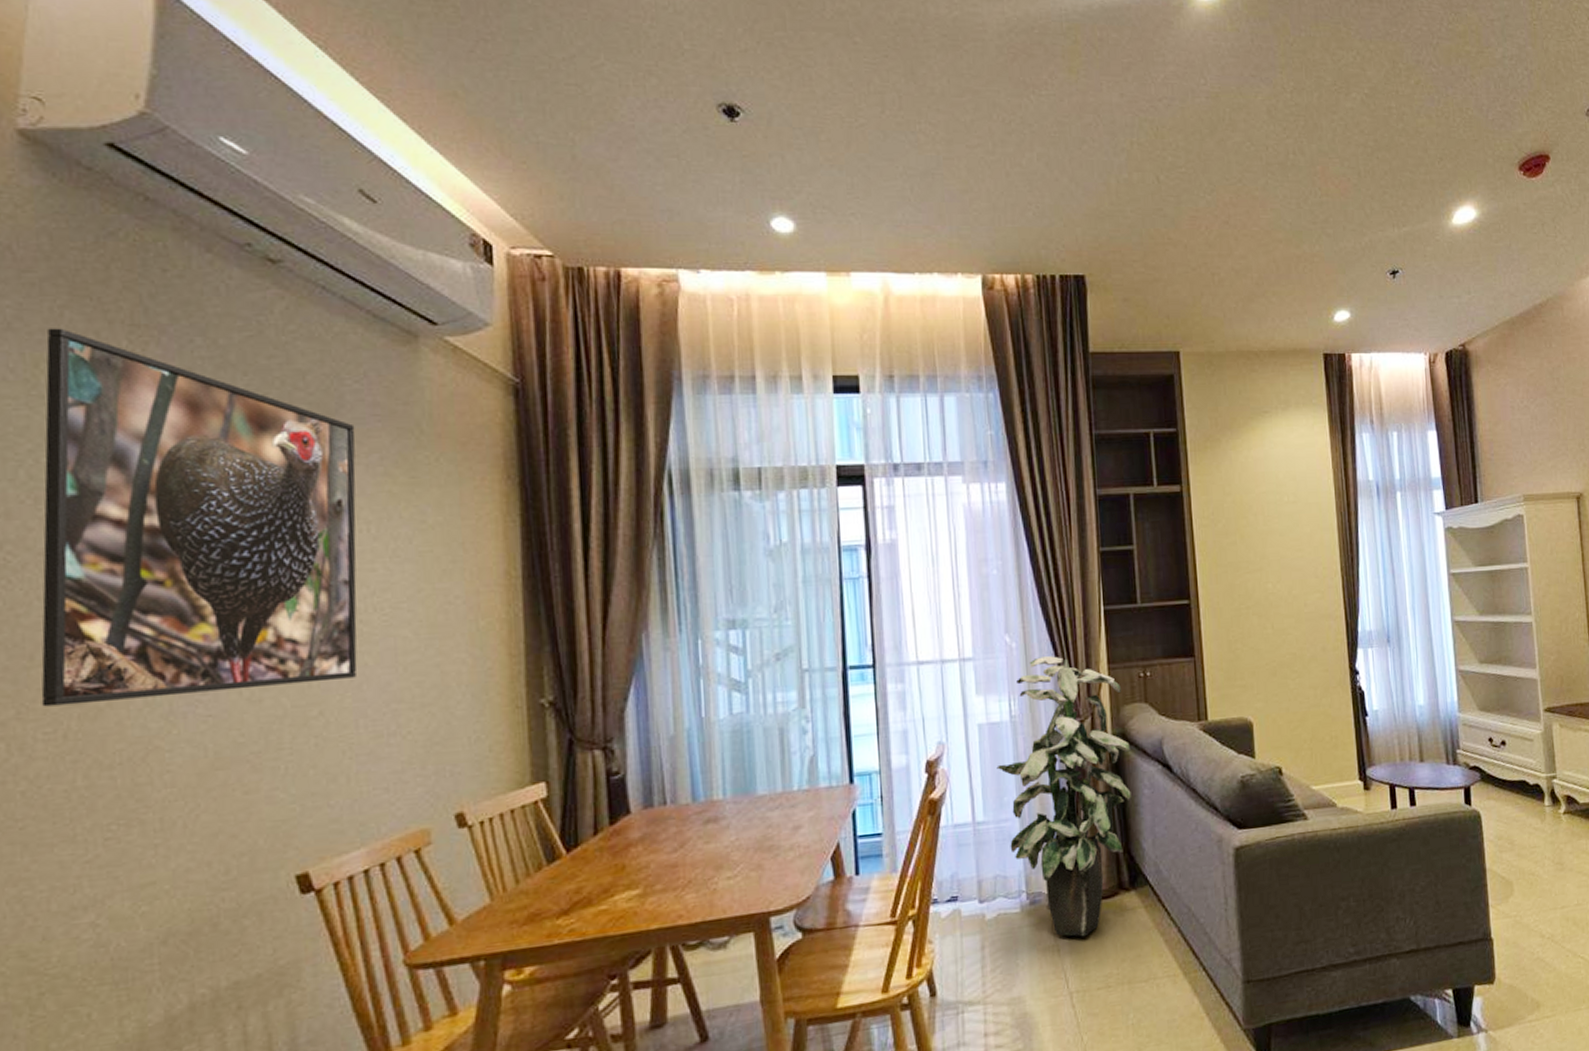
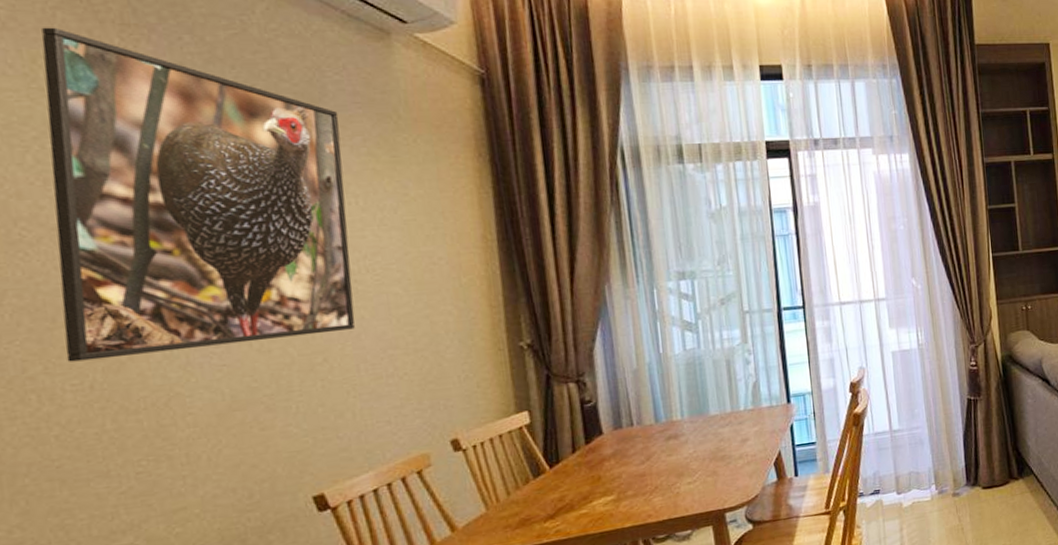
indoor plant: present [996,656,1131,937] -> none [908,295,1018,517]

